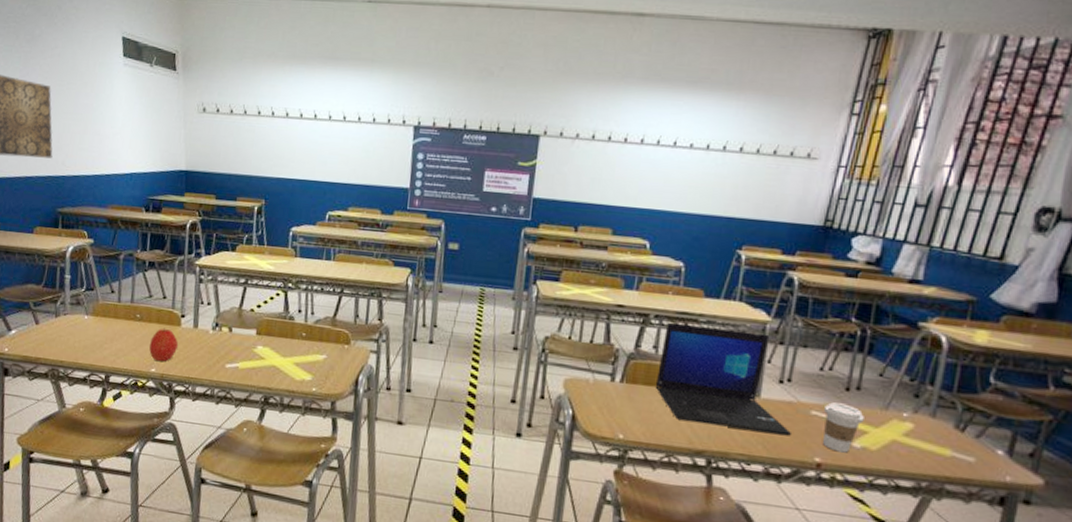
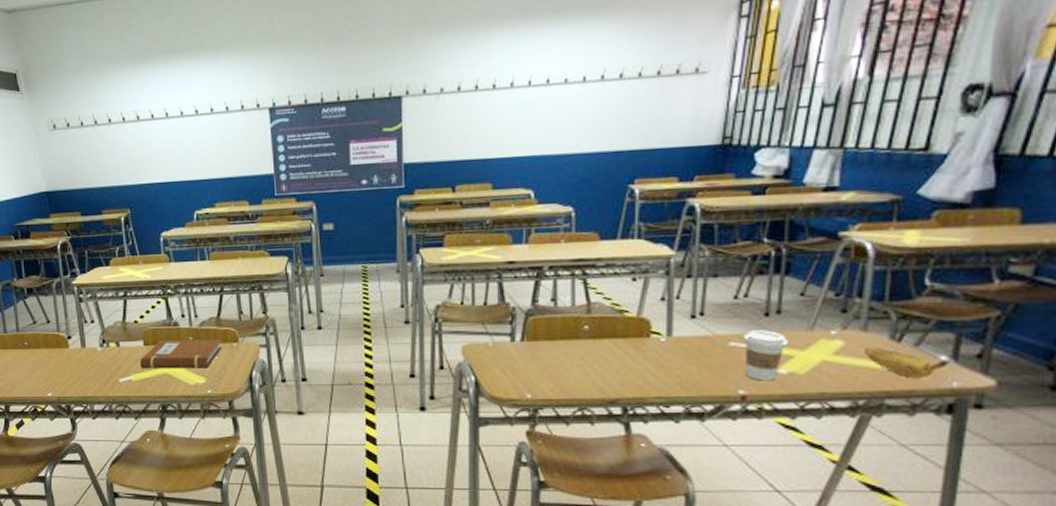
apple: present [149,328,179,361] -> none [42,352,70,384]
notebook: none [249,331,334,366] -> present [139,339,222,369]
laptop: present [655,322,792,436] -> none [558,269,711,372]
banana: none [931,433,1007,469] -> present [864,348,952,378]

